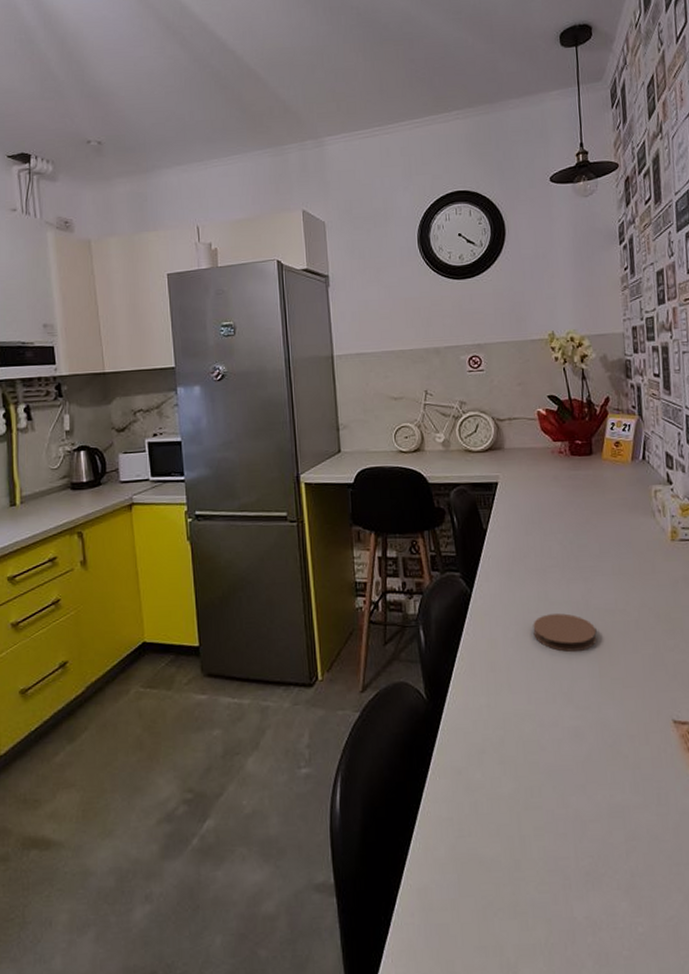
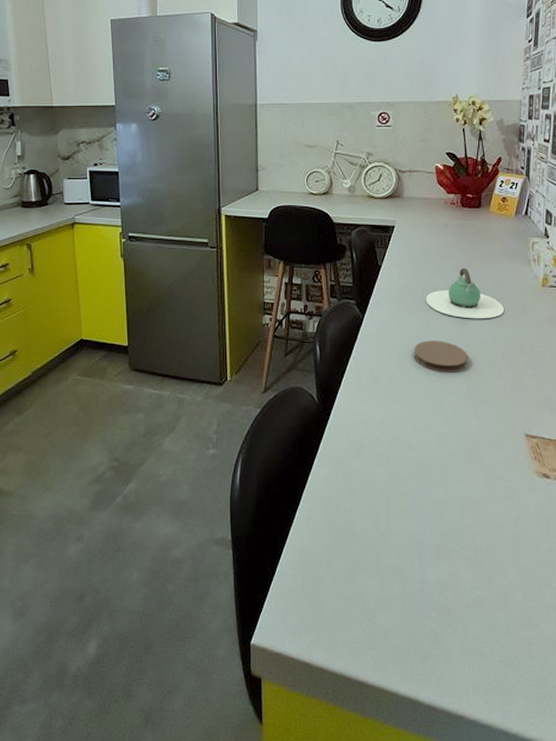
teapot: none [540,525,633,585] -> present [425,267,505,319]

